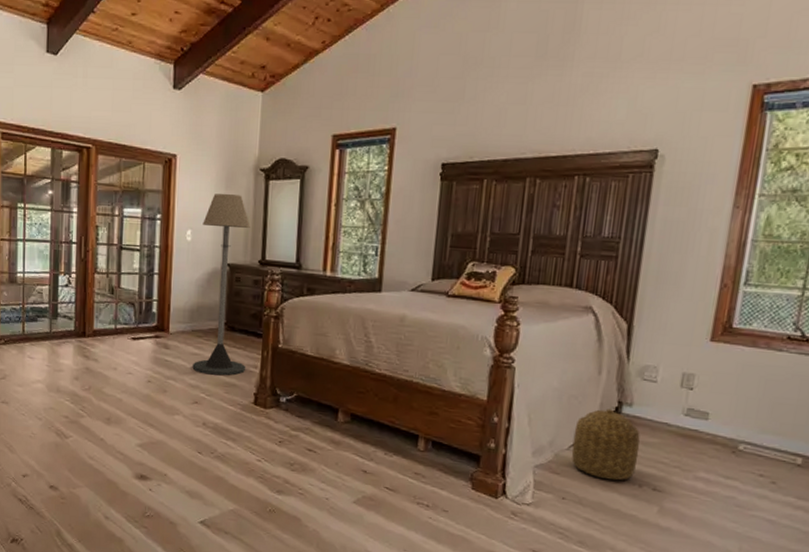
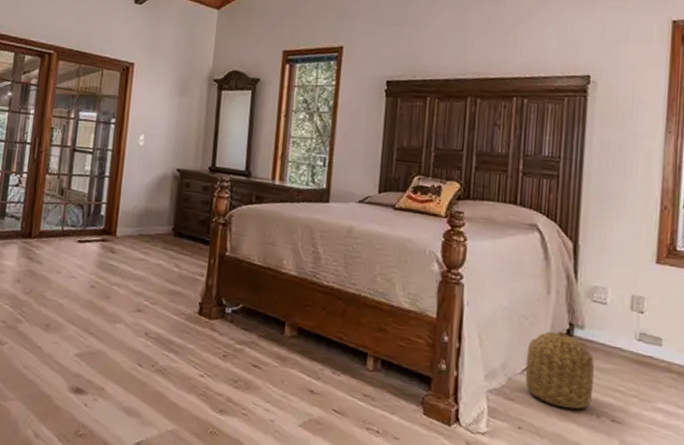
floor lamp: present [192,193,251,376] -> none [137,100,202,283]

